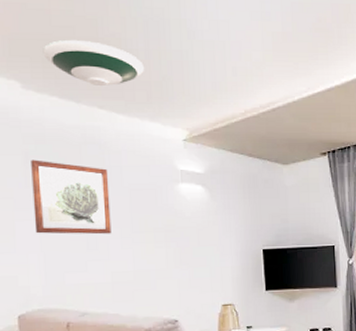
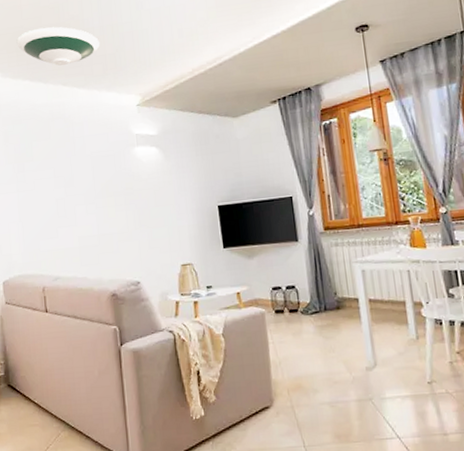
wall art: present [31,159,112,235] -> none [10,138,78,206]

